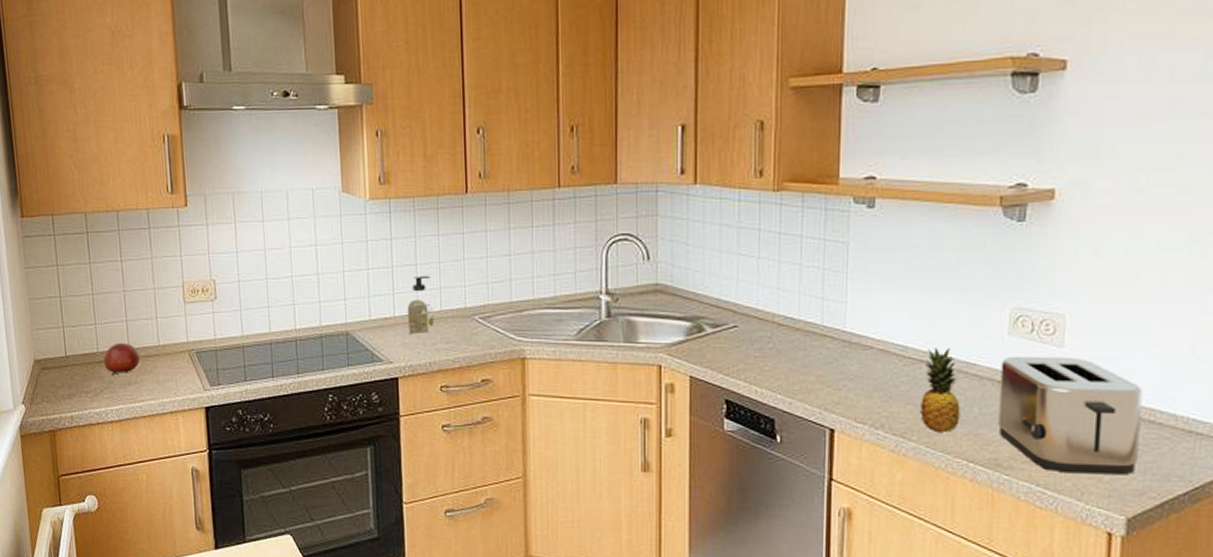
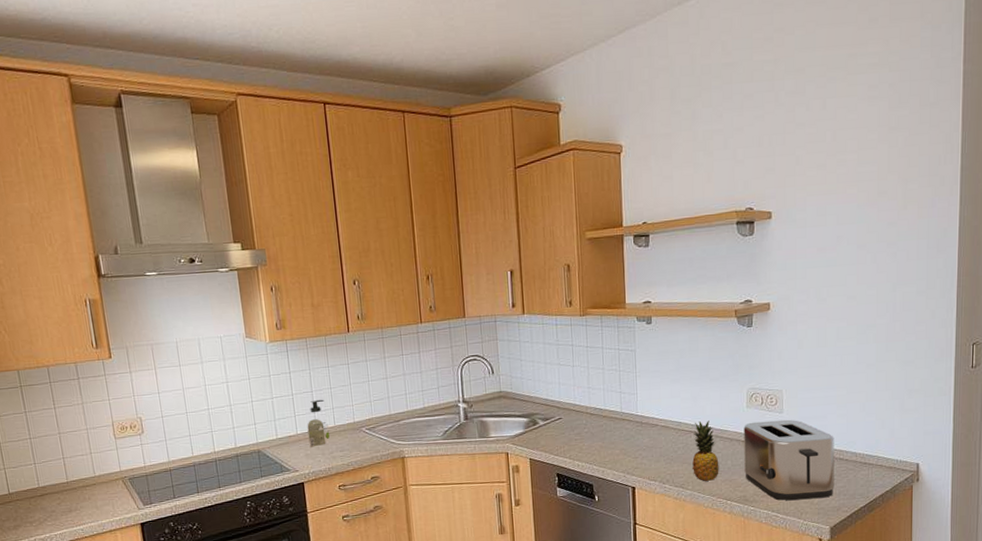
fruit: present [103,342,140,375] -> none [44,476,78,505]

